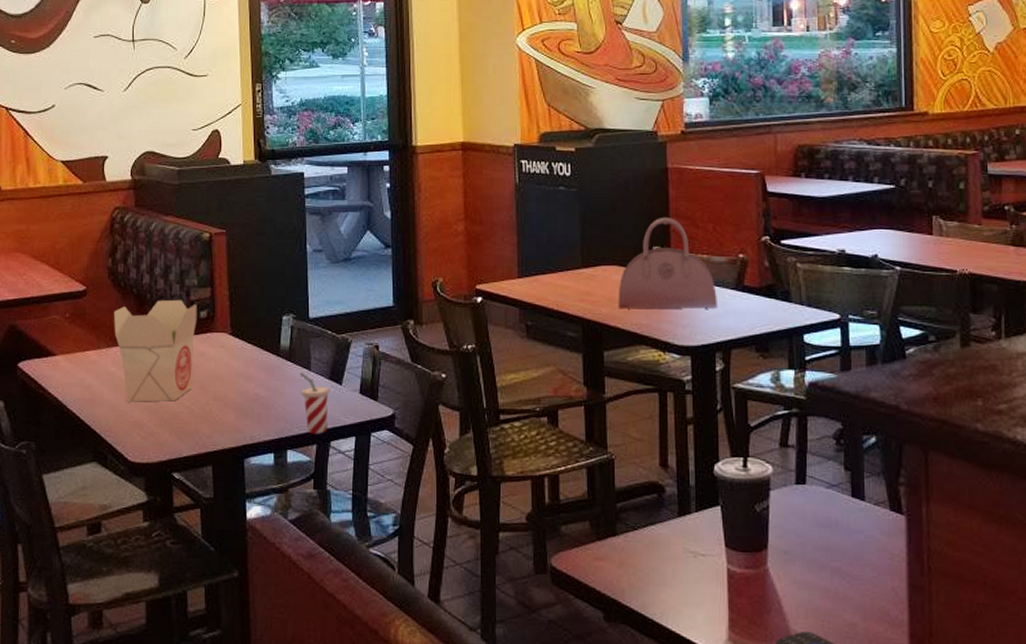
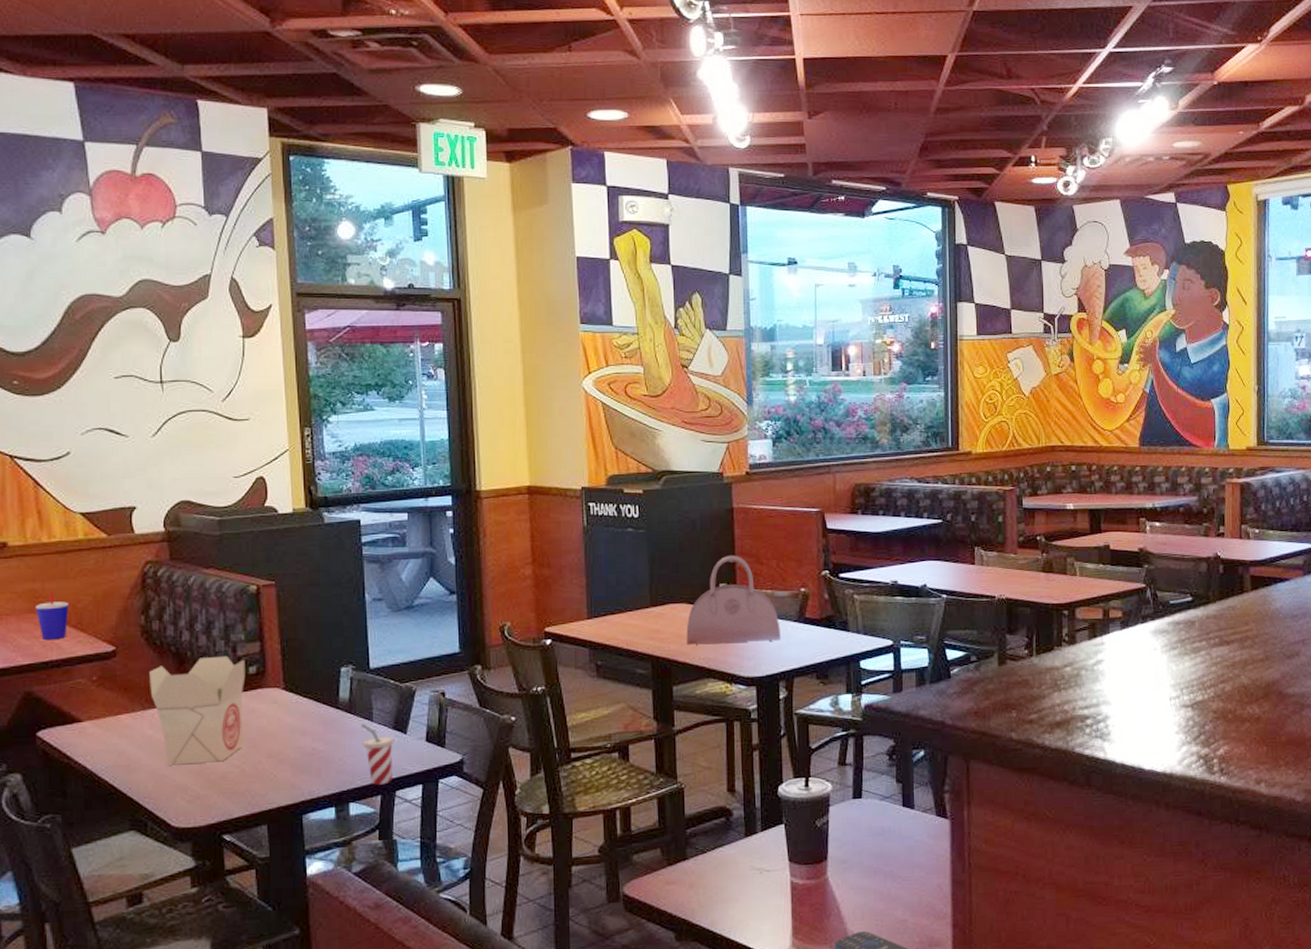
beverage cup: none [21,233,48,277] -> present [35,592,69,639]

